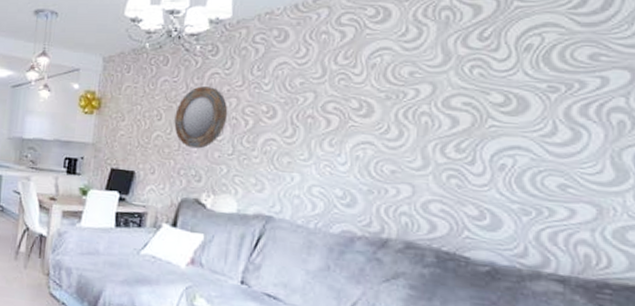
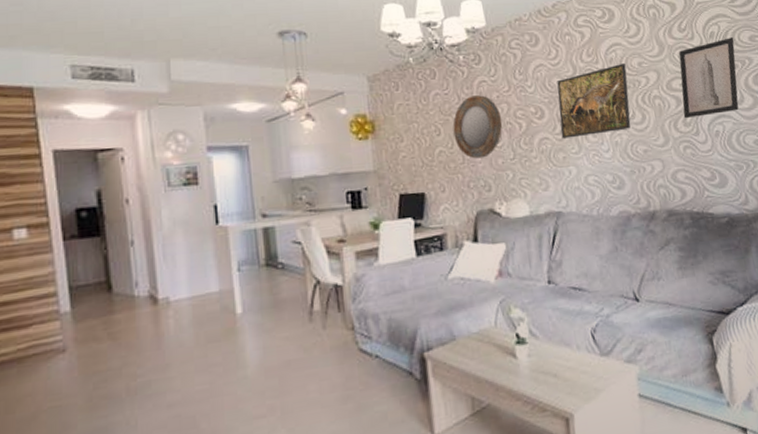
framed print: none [291,71,391,145] -> present [557,63,631,139]
wall art: none [457,53,563,145] -> present [679,37,739,119]

